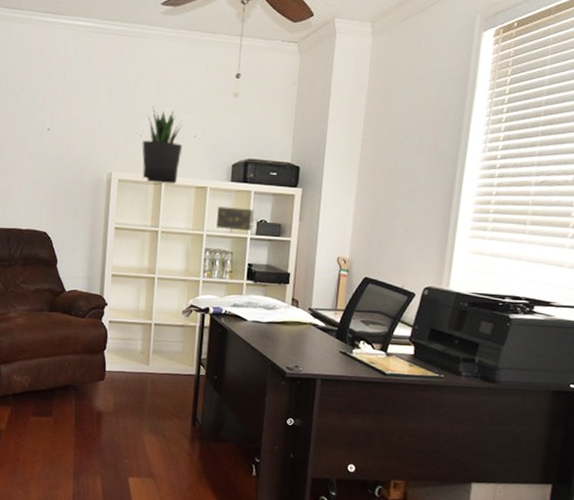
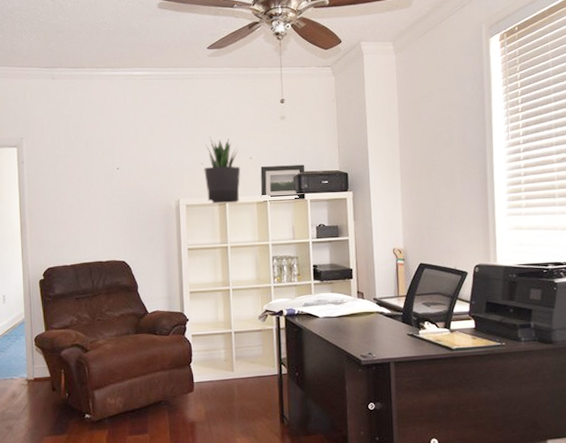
picture frame: none [201,147,254,190] -> present [260,164,306,202]
decorative box: present [216,206,254,231] -> none [279,216,313,237]

